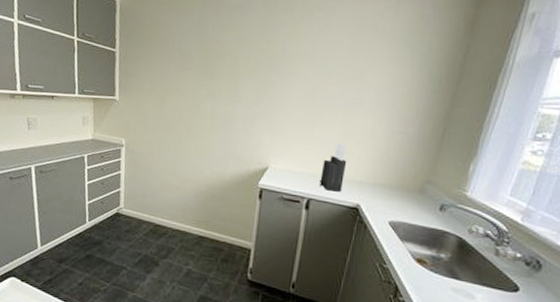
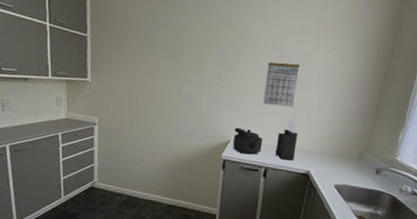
kettle: none [271,152,306,184] -> present [233,127,263,155]
calendar: none [306,80,351,131] -> present [263,62,300,107]

